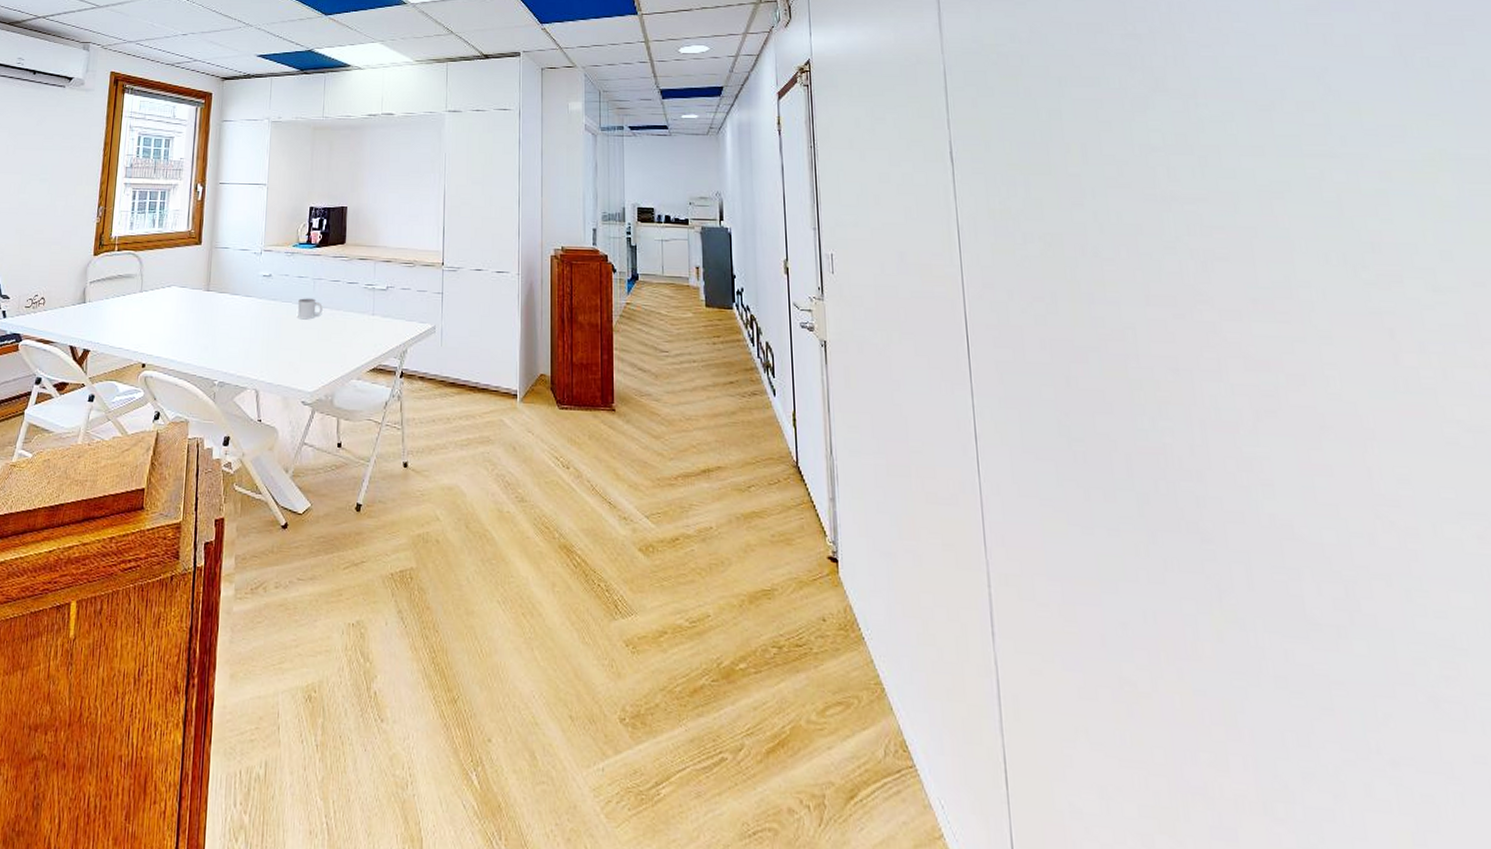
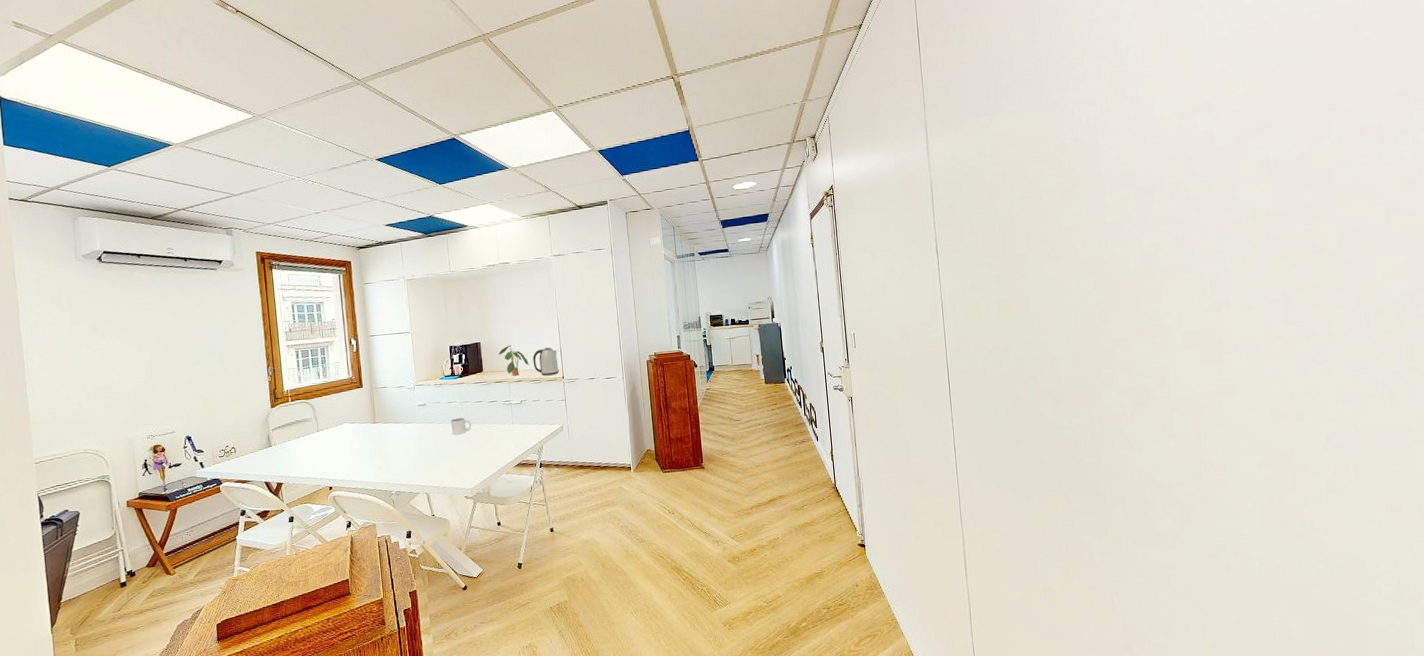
plant: none [367,214,403,254] -> present [498,345,529,376]
kettle: none [408,223,439,260] -> present [532,347,559,376]

